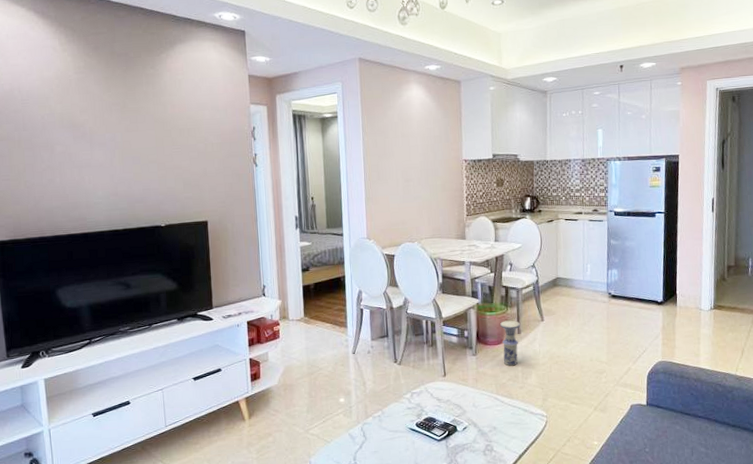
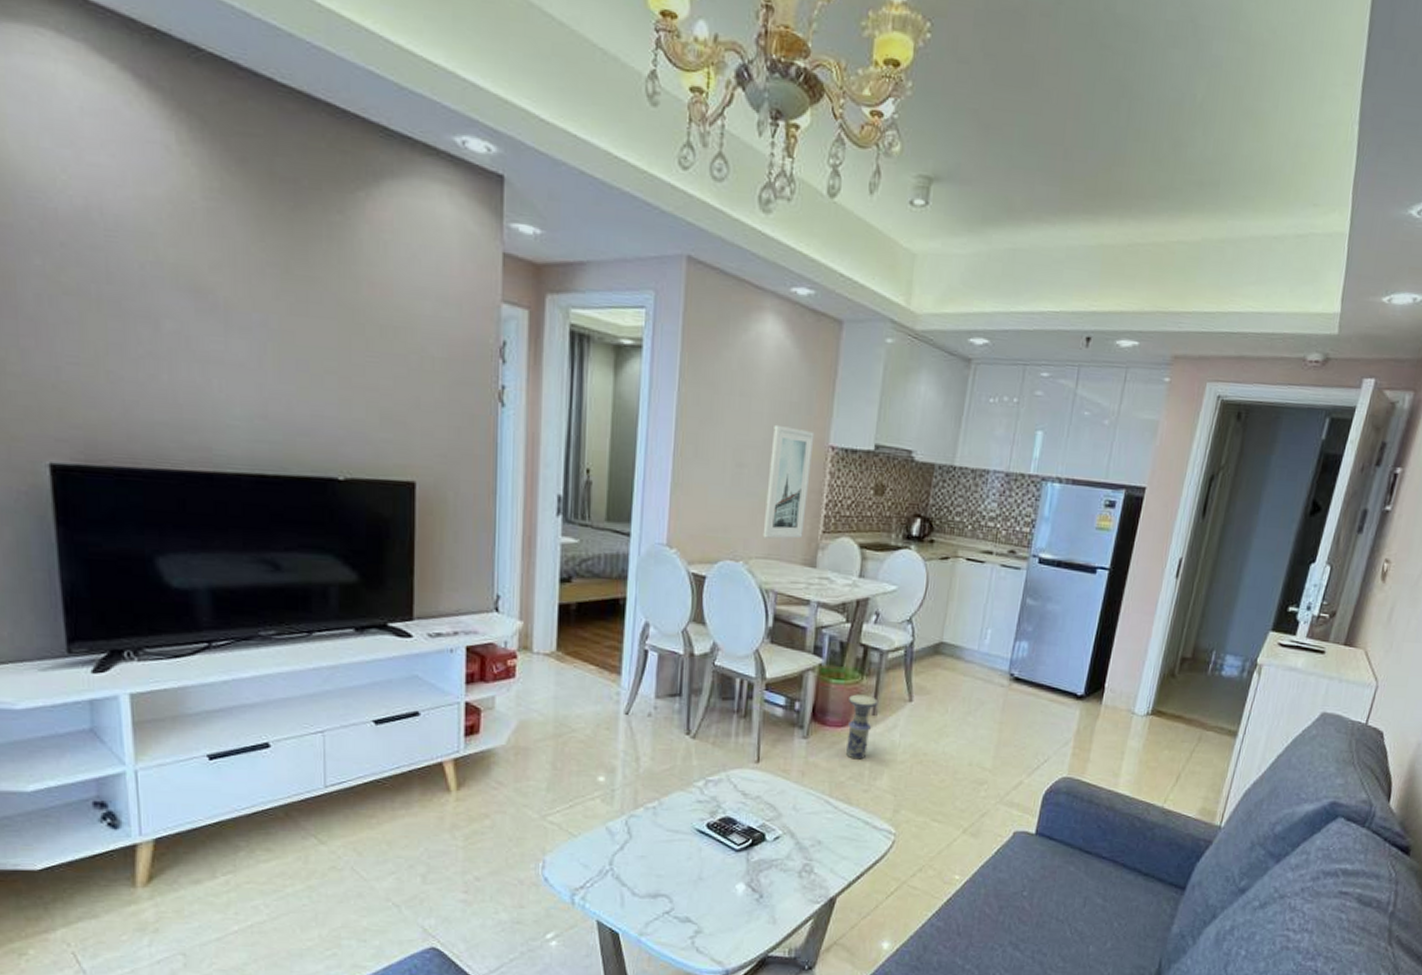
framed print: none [426,151,454,225] -> present [762,424,815,539]

